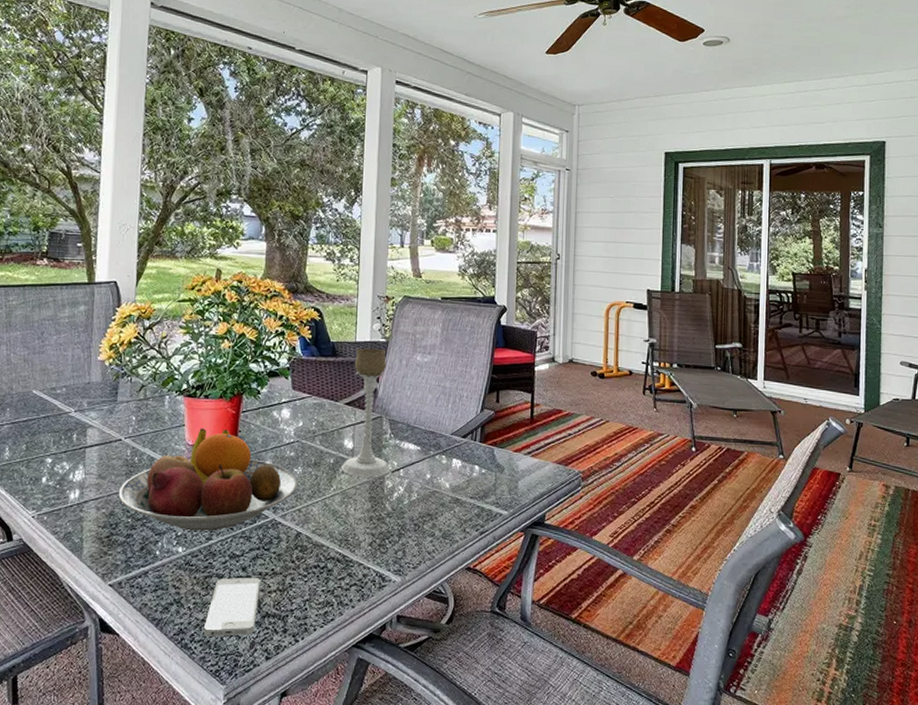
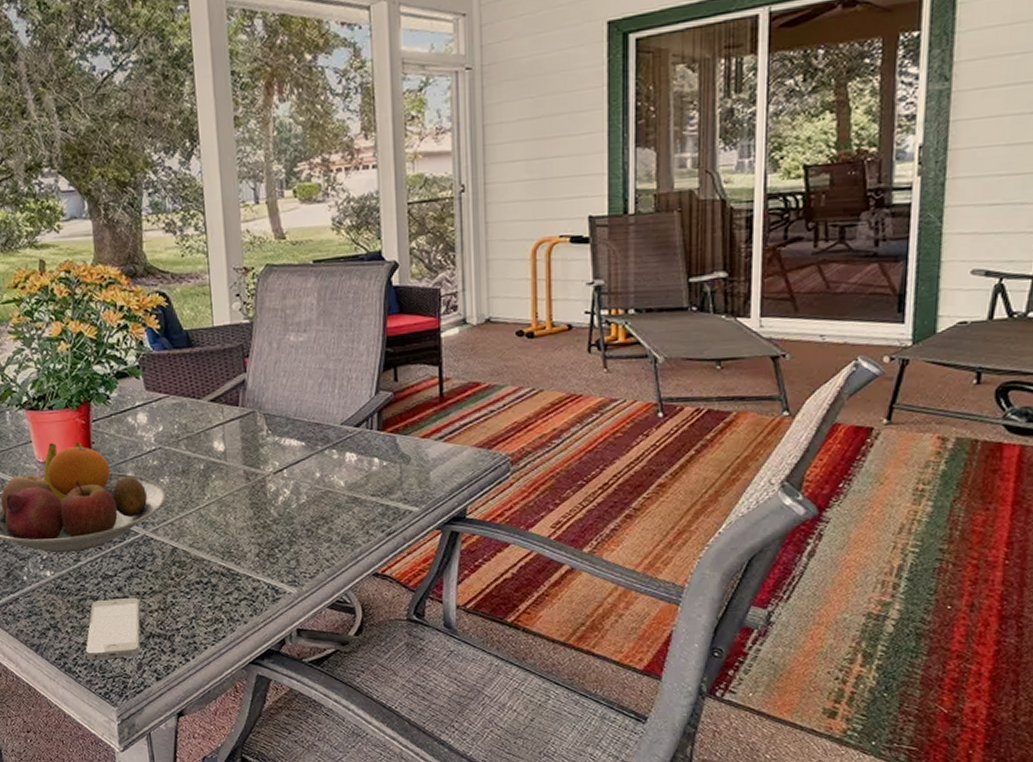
candle holder: present [341,348,391,478] -> none [213,332,272,483]

